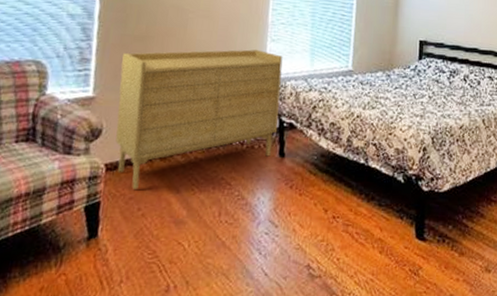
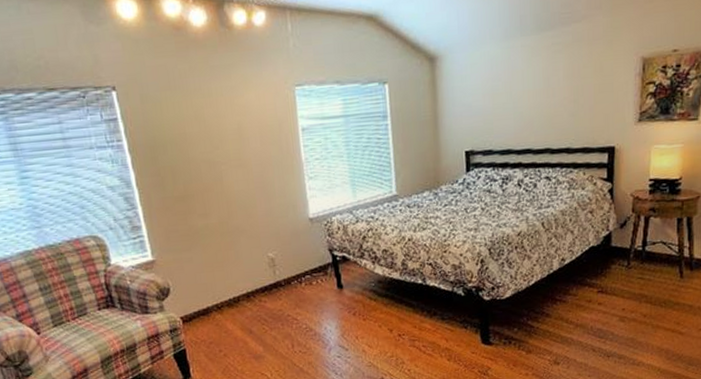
sideboard: present [115,49,283,189] -> none [169,190,332,335]

